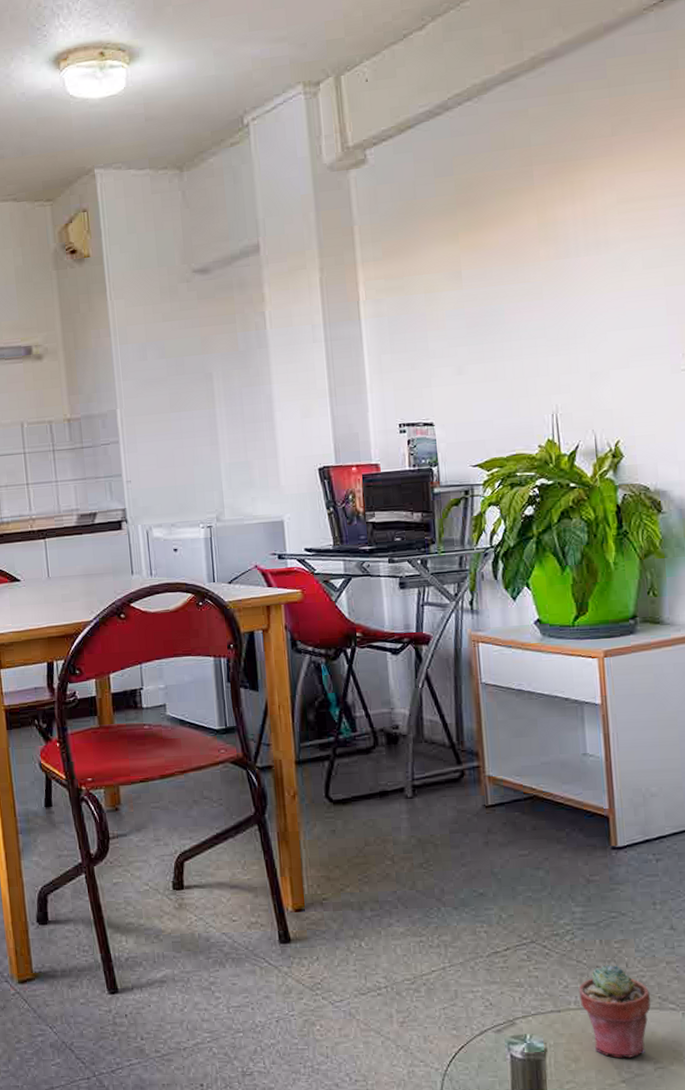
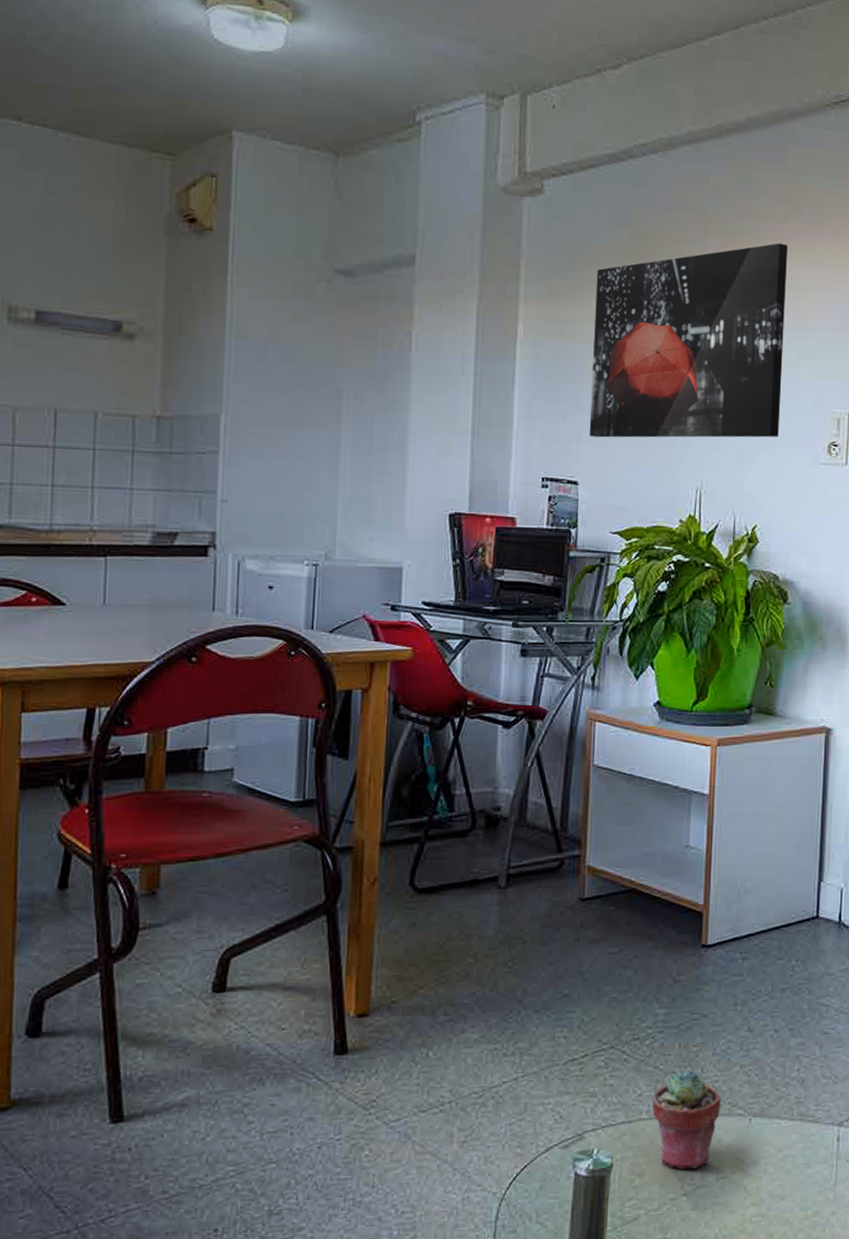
wall art: none [427,158,632,380] -> present [589,243,789,438]

